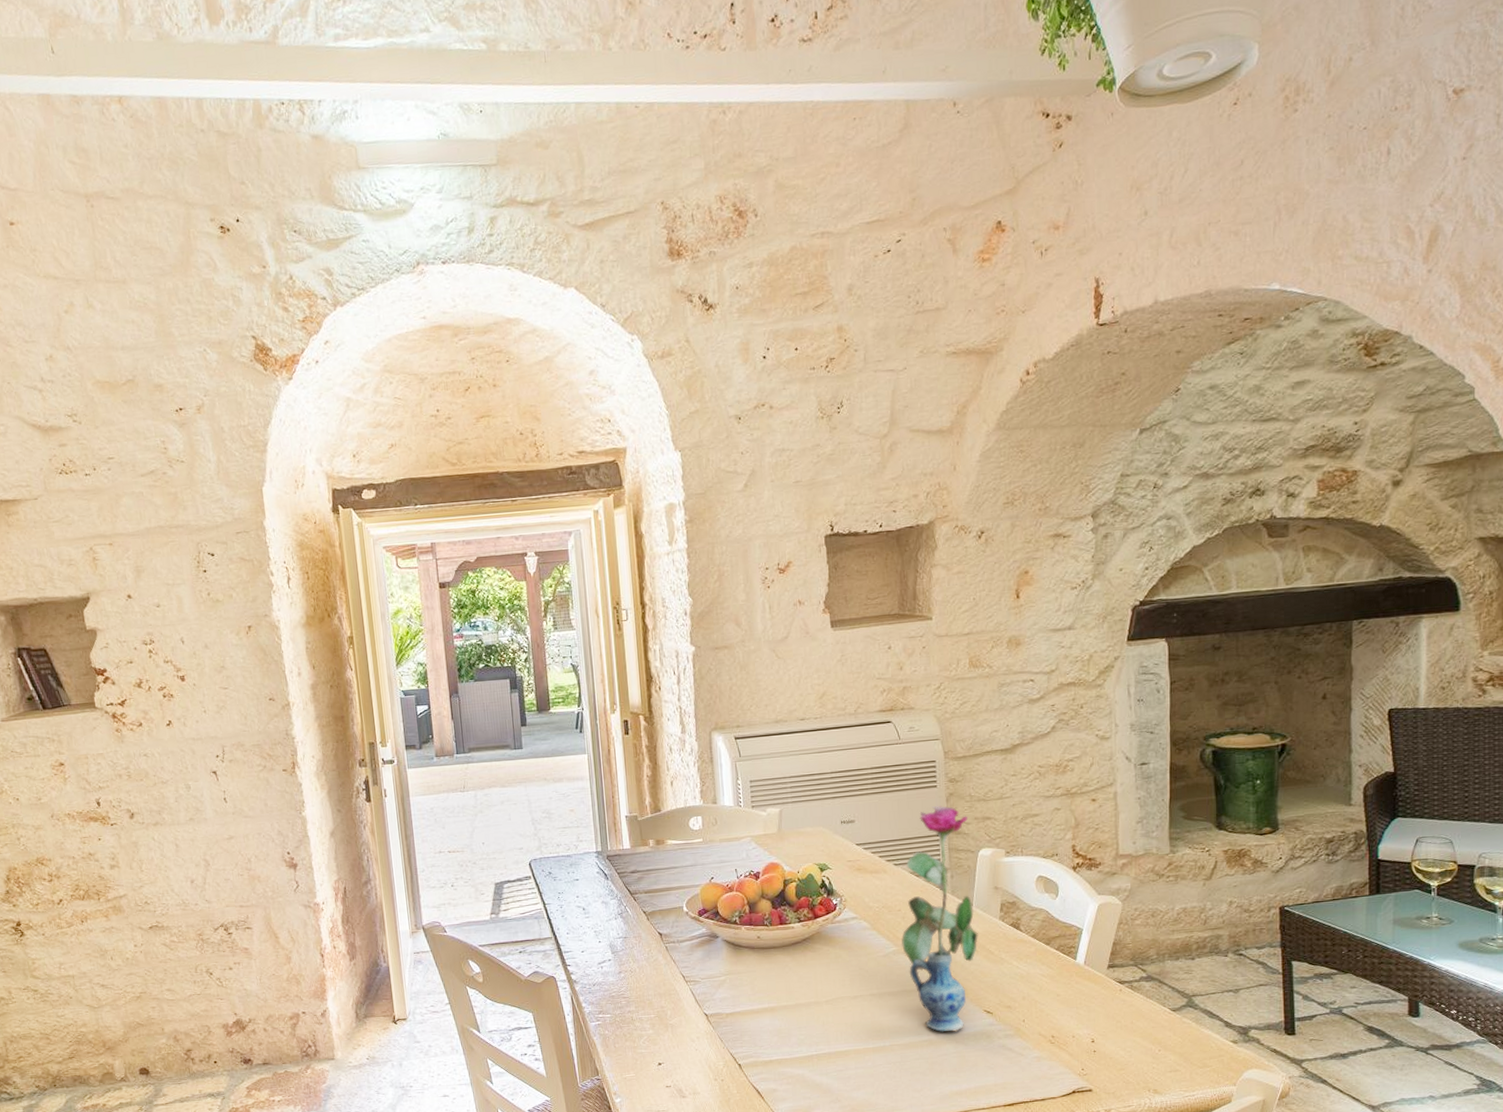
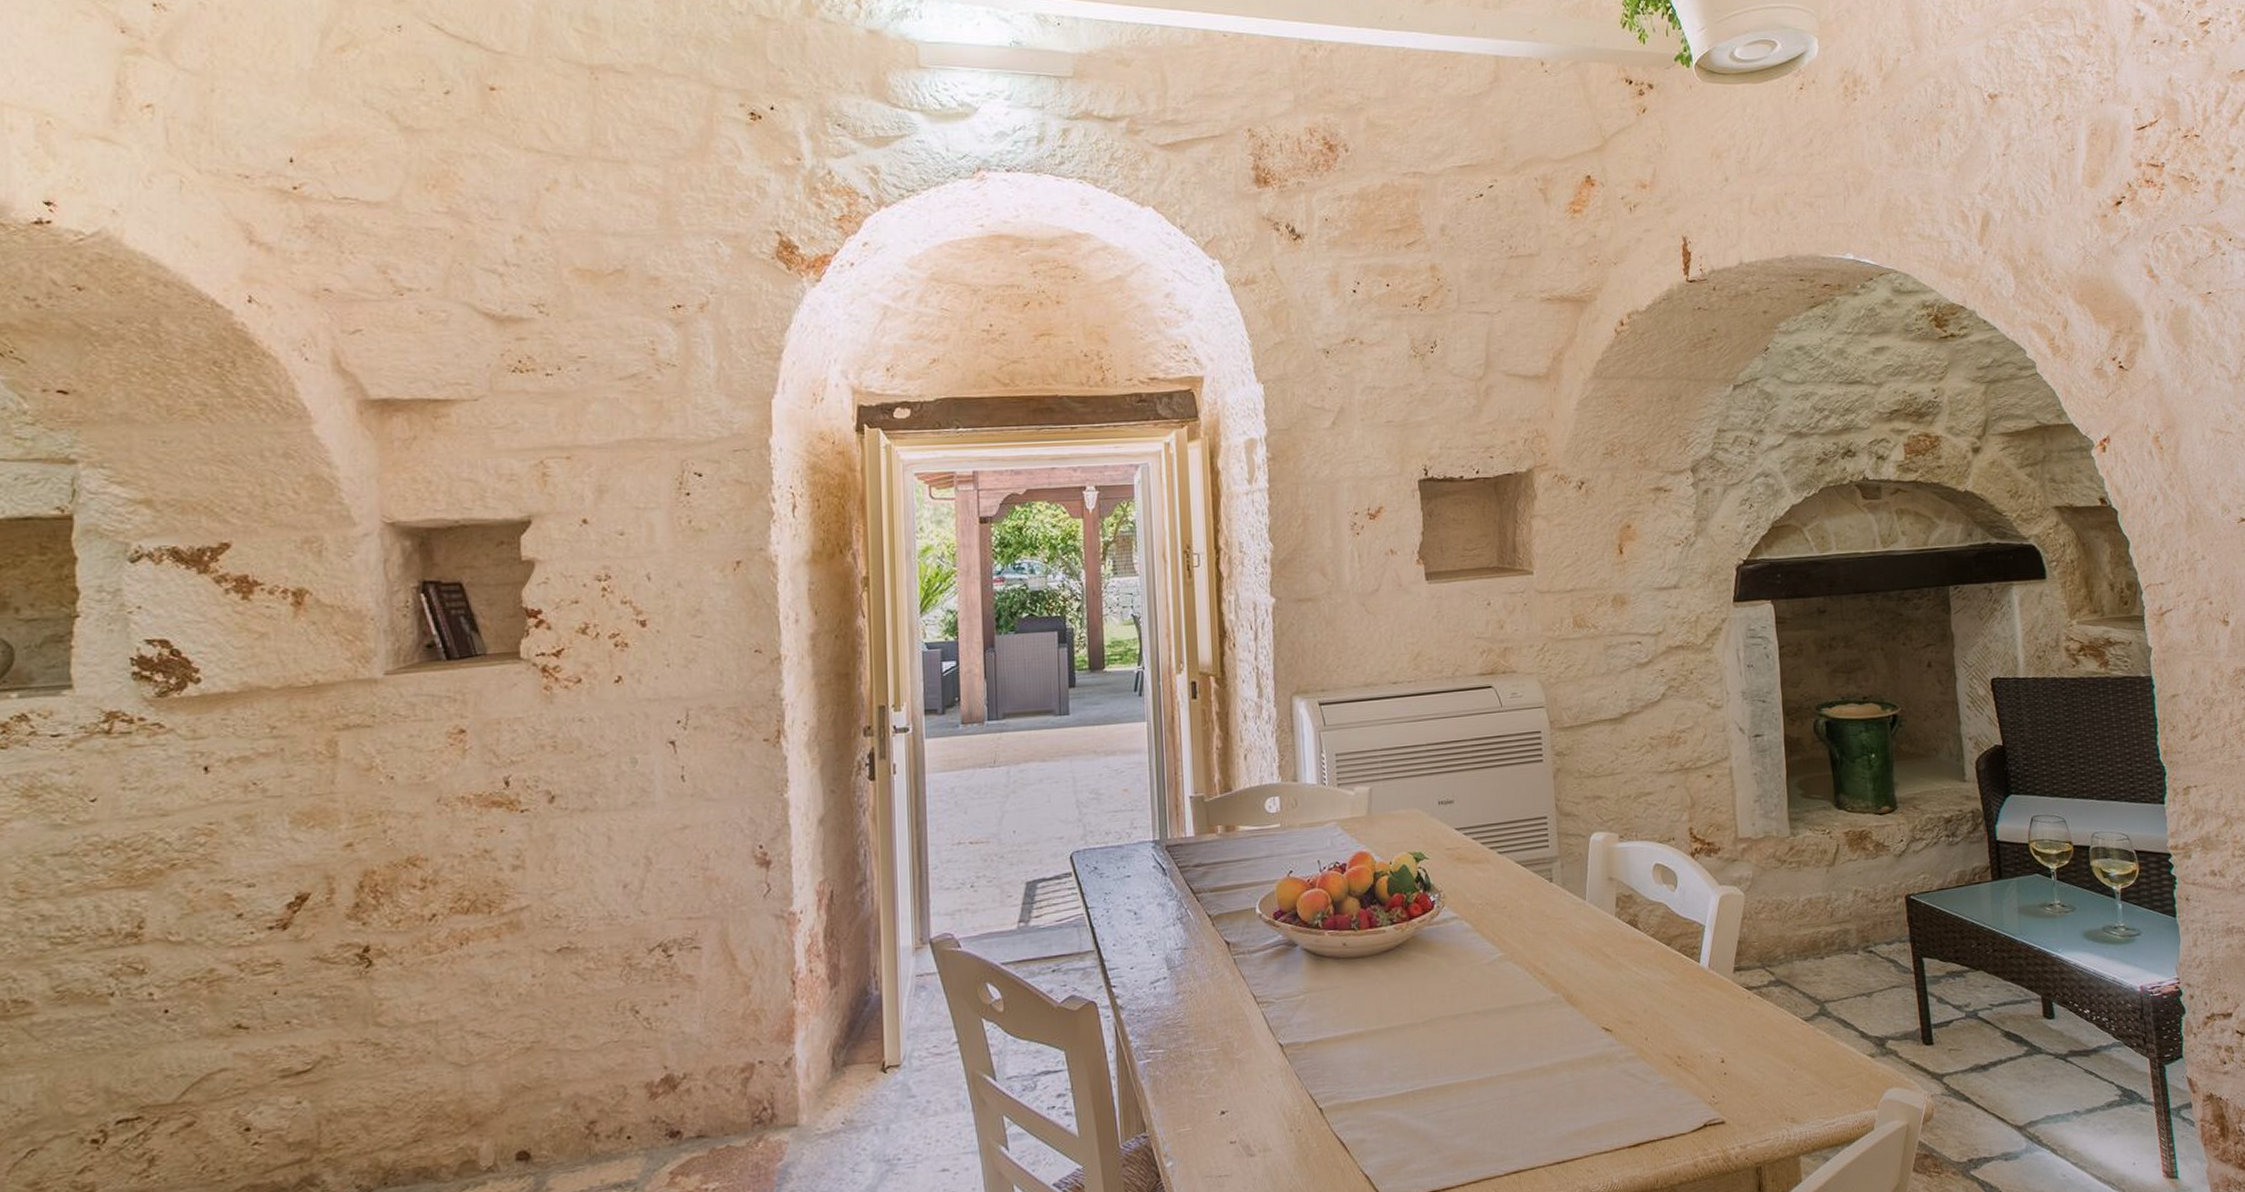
vase: present [900,806,978,1032] -> none [1507,783,1593,1056]

